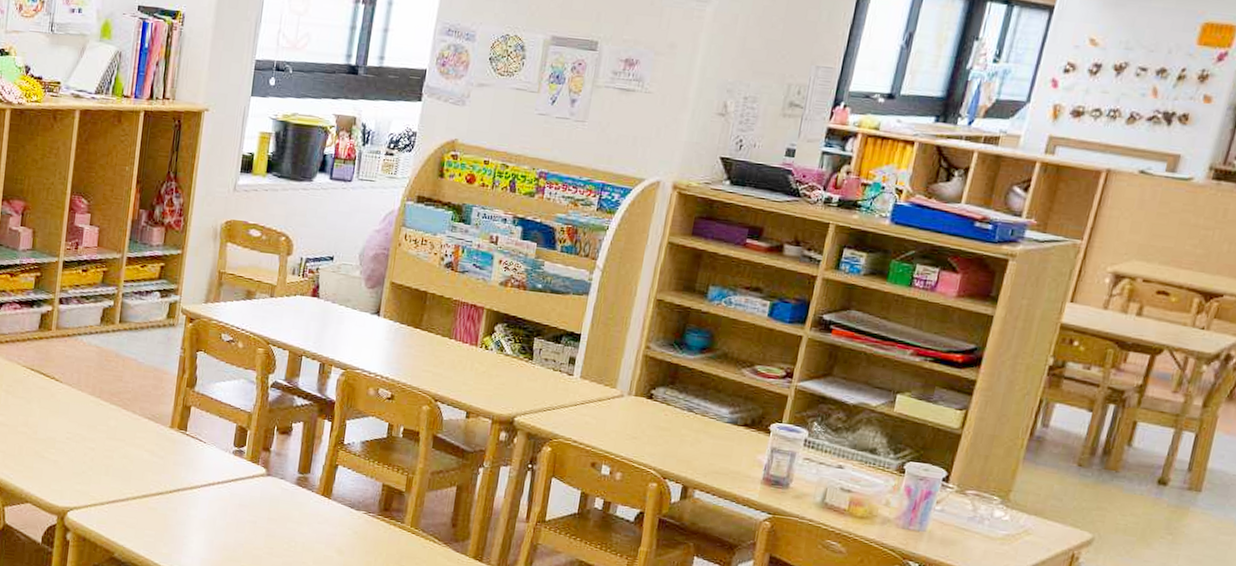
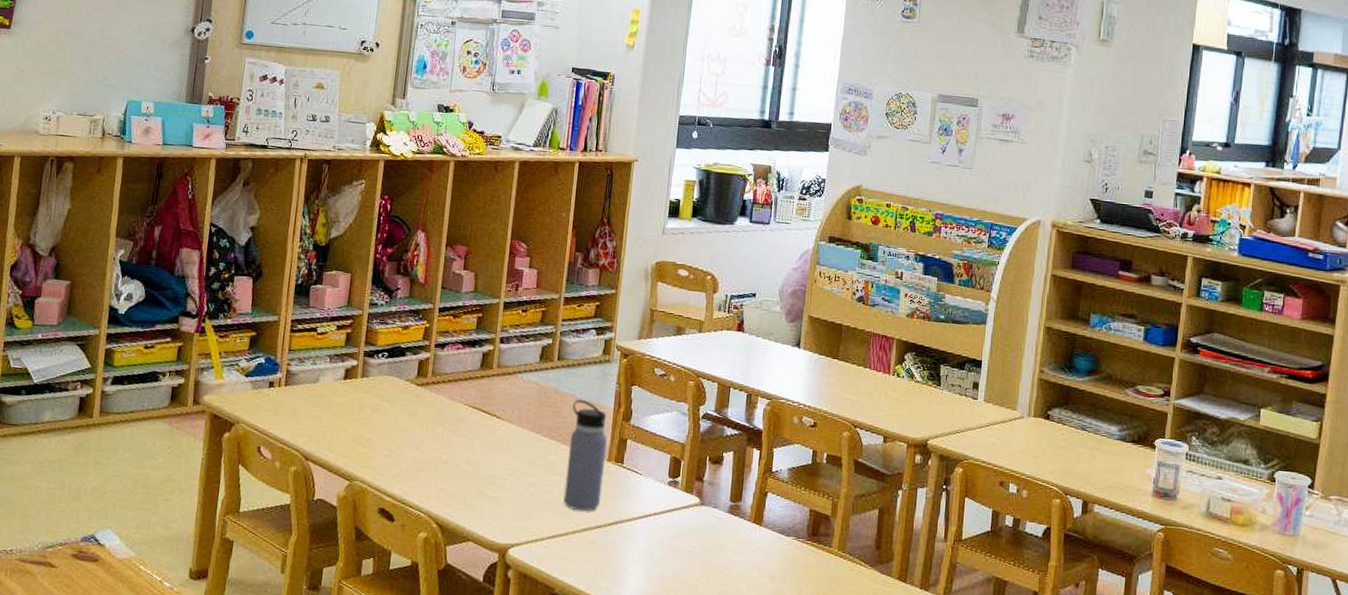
water bottle: none [123,364,170,478] -> present [563,399,607,512]

